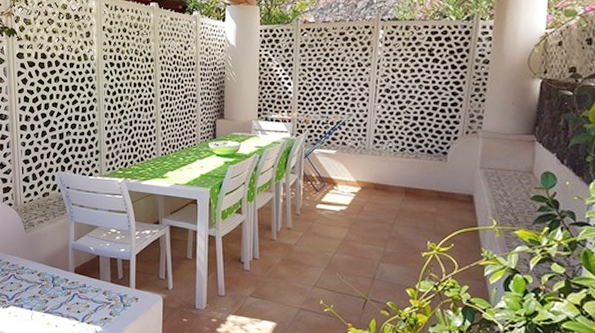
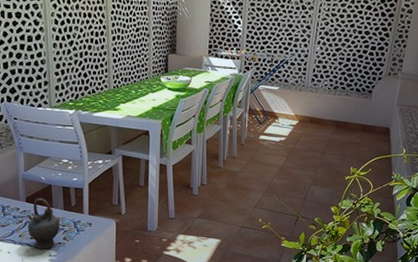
teapot: none [75,269,106,324] -> present [27,197,60,249]

